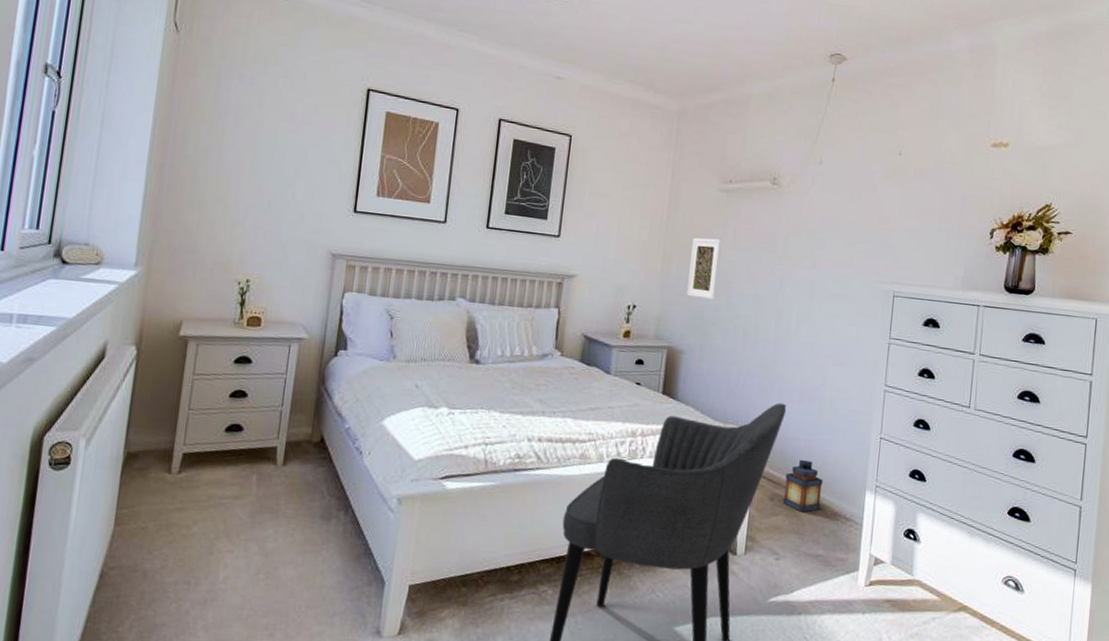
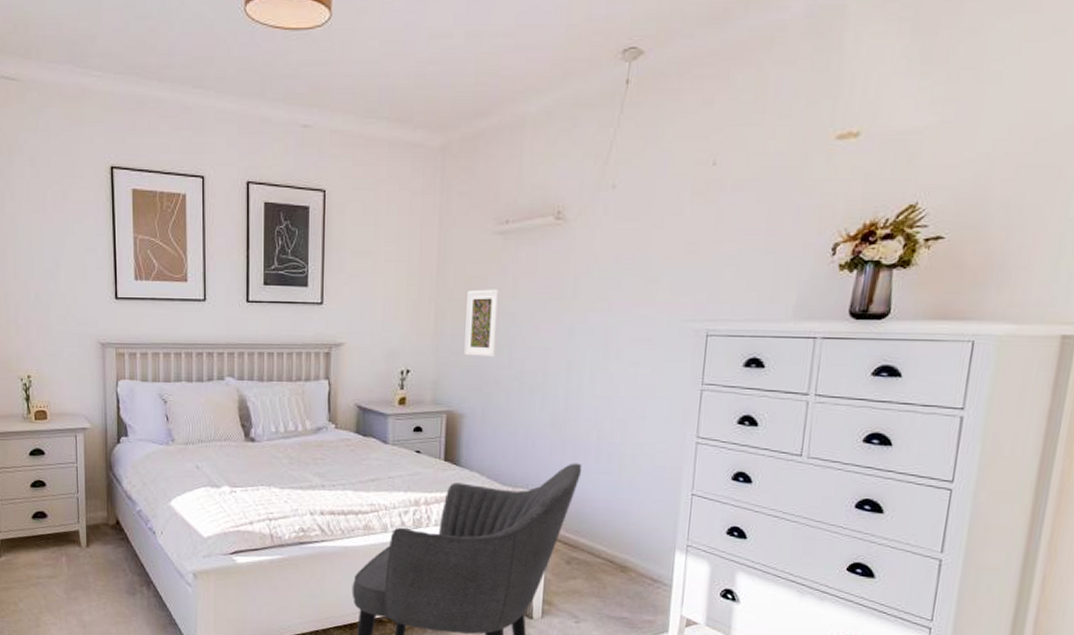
lantern: present [782,460,823,512] -> none [580,522,626,575]

